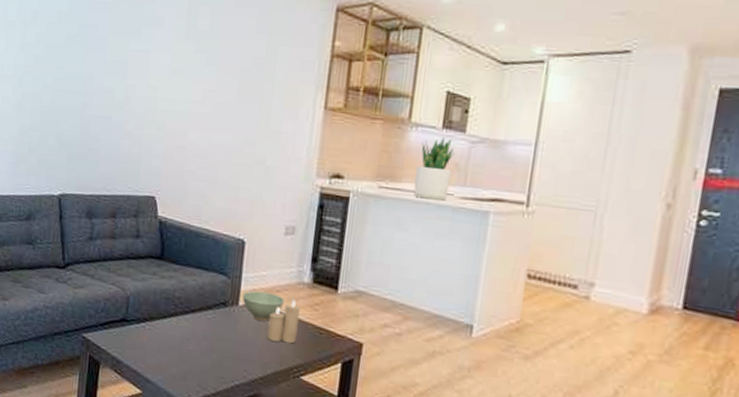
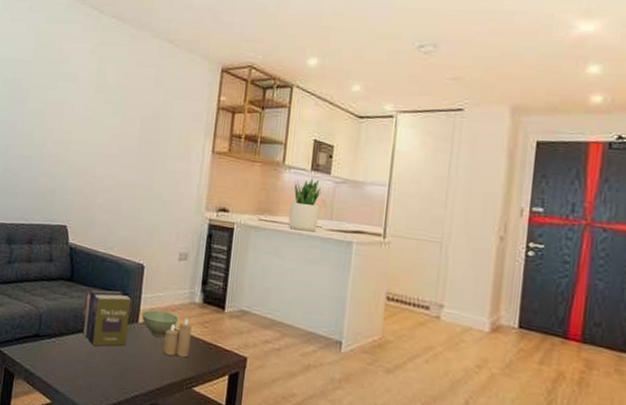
books: none [175,269,231,332] -> present [82,290,131,347]

